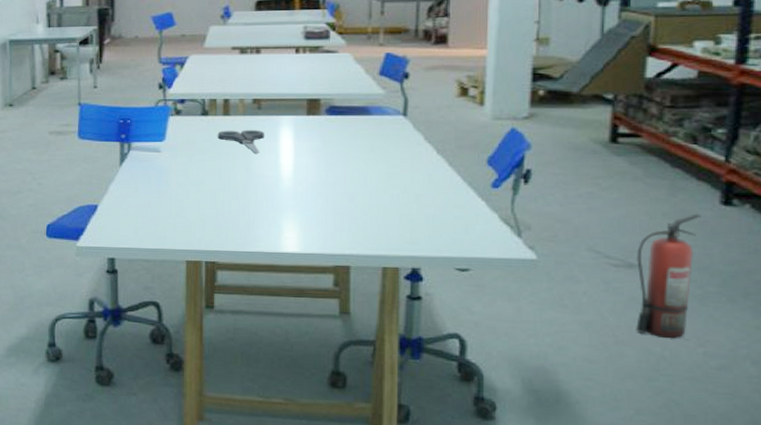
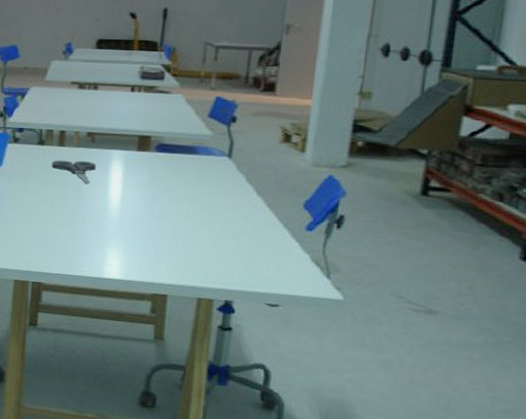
fire extinguisher: present [636,213,701,338] -> none [430,267,501,382]

